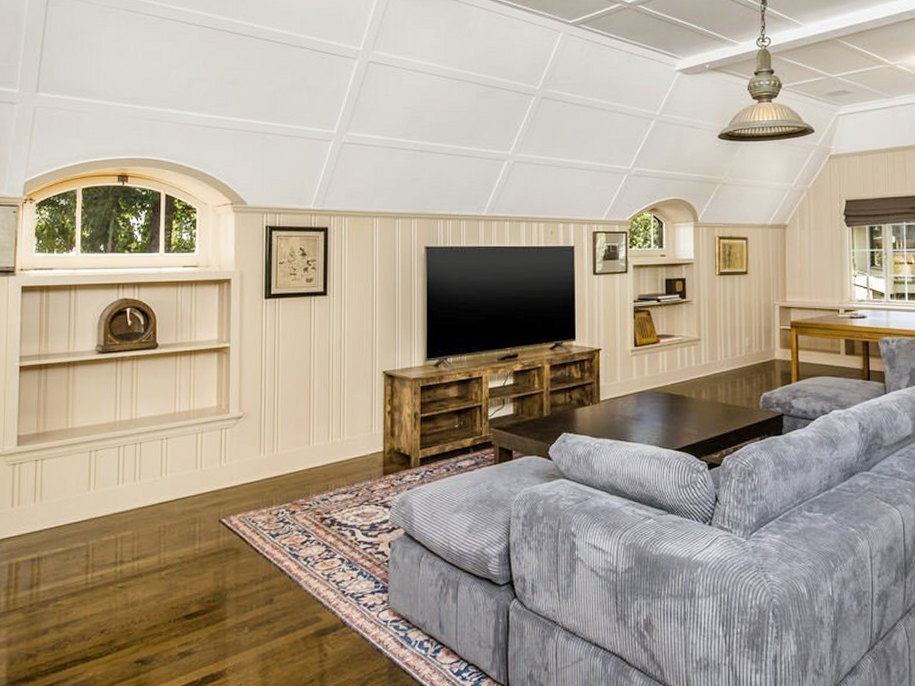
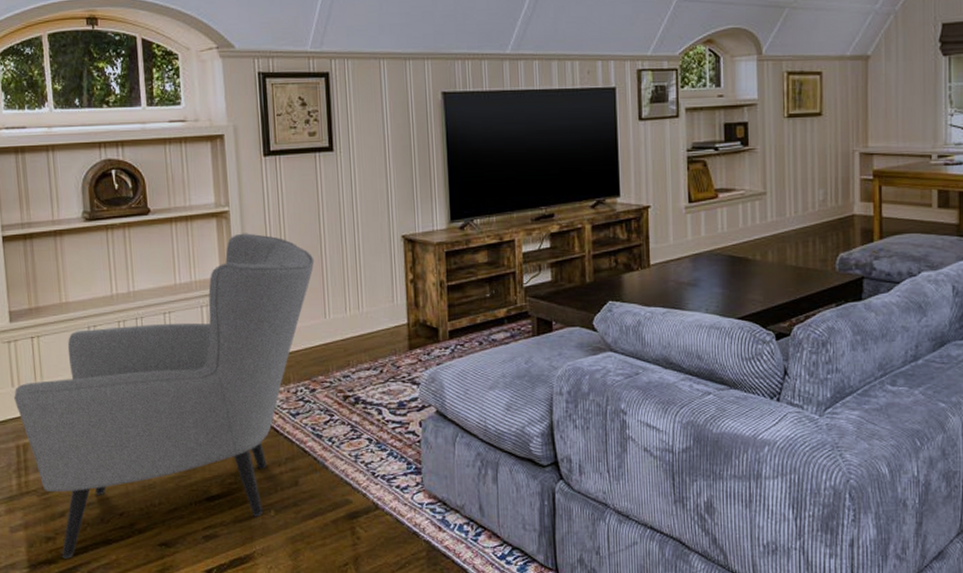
chair: none [12,367,303,676] -> present [14,233,315,558]

